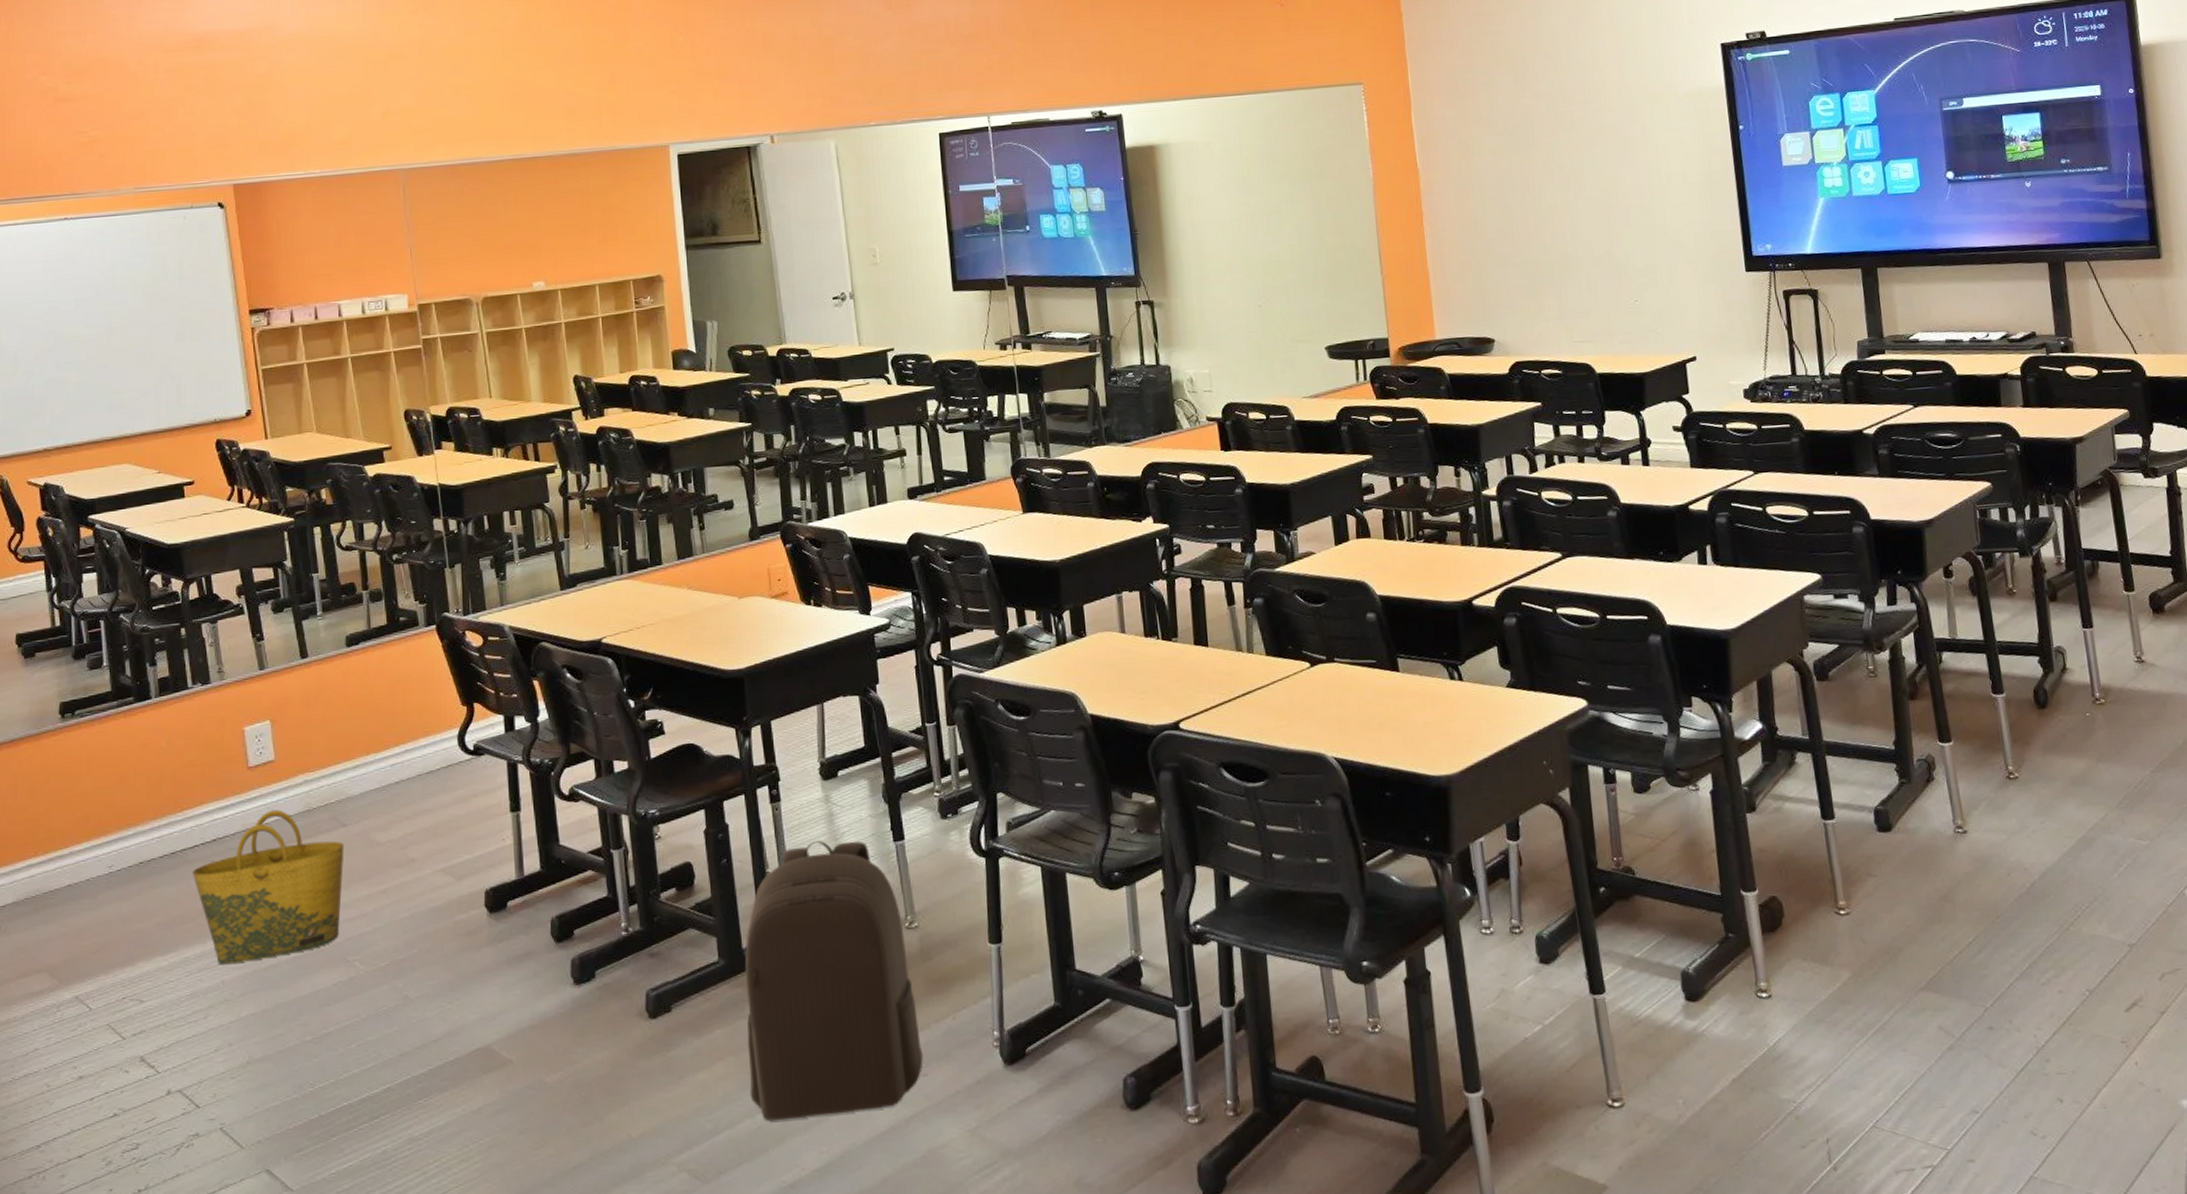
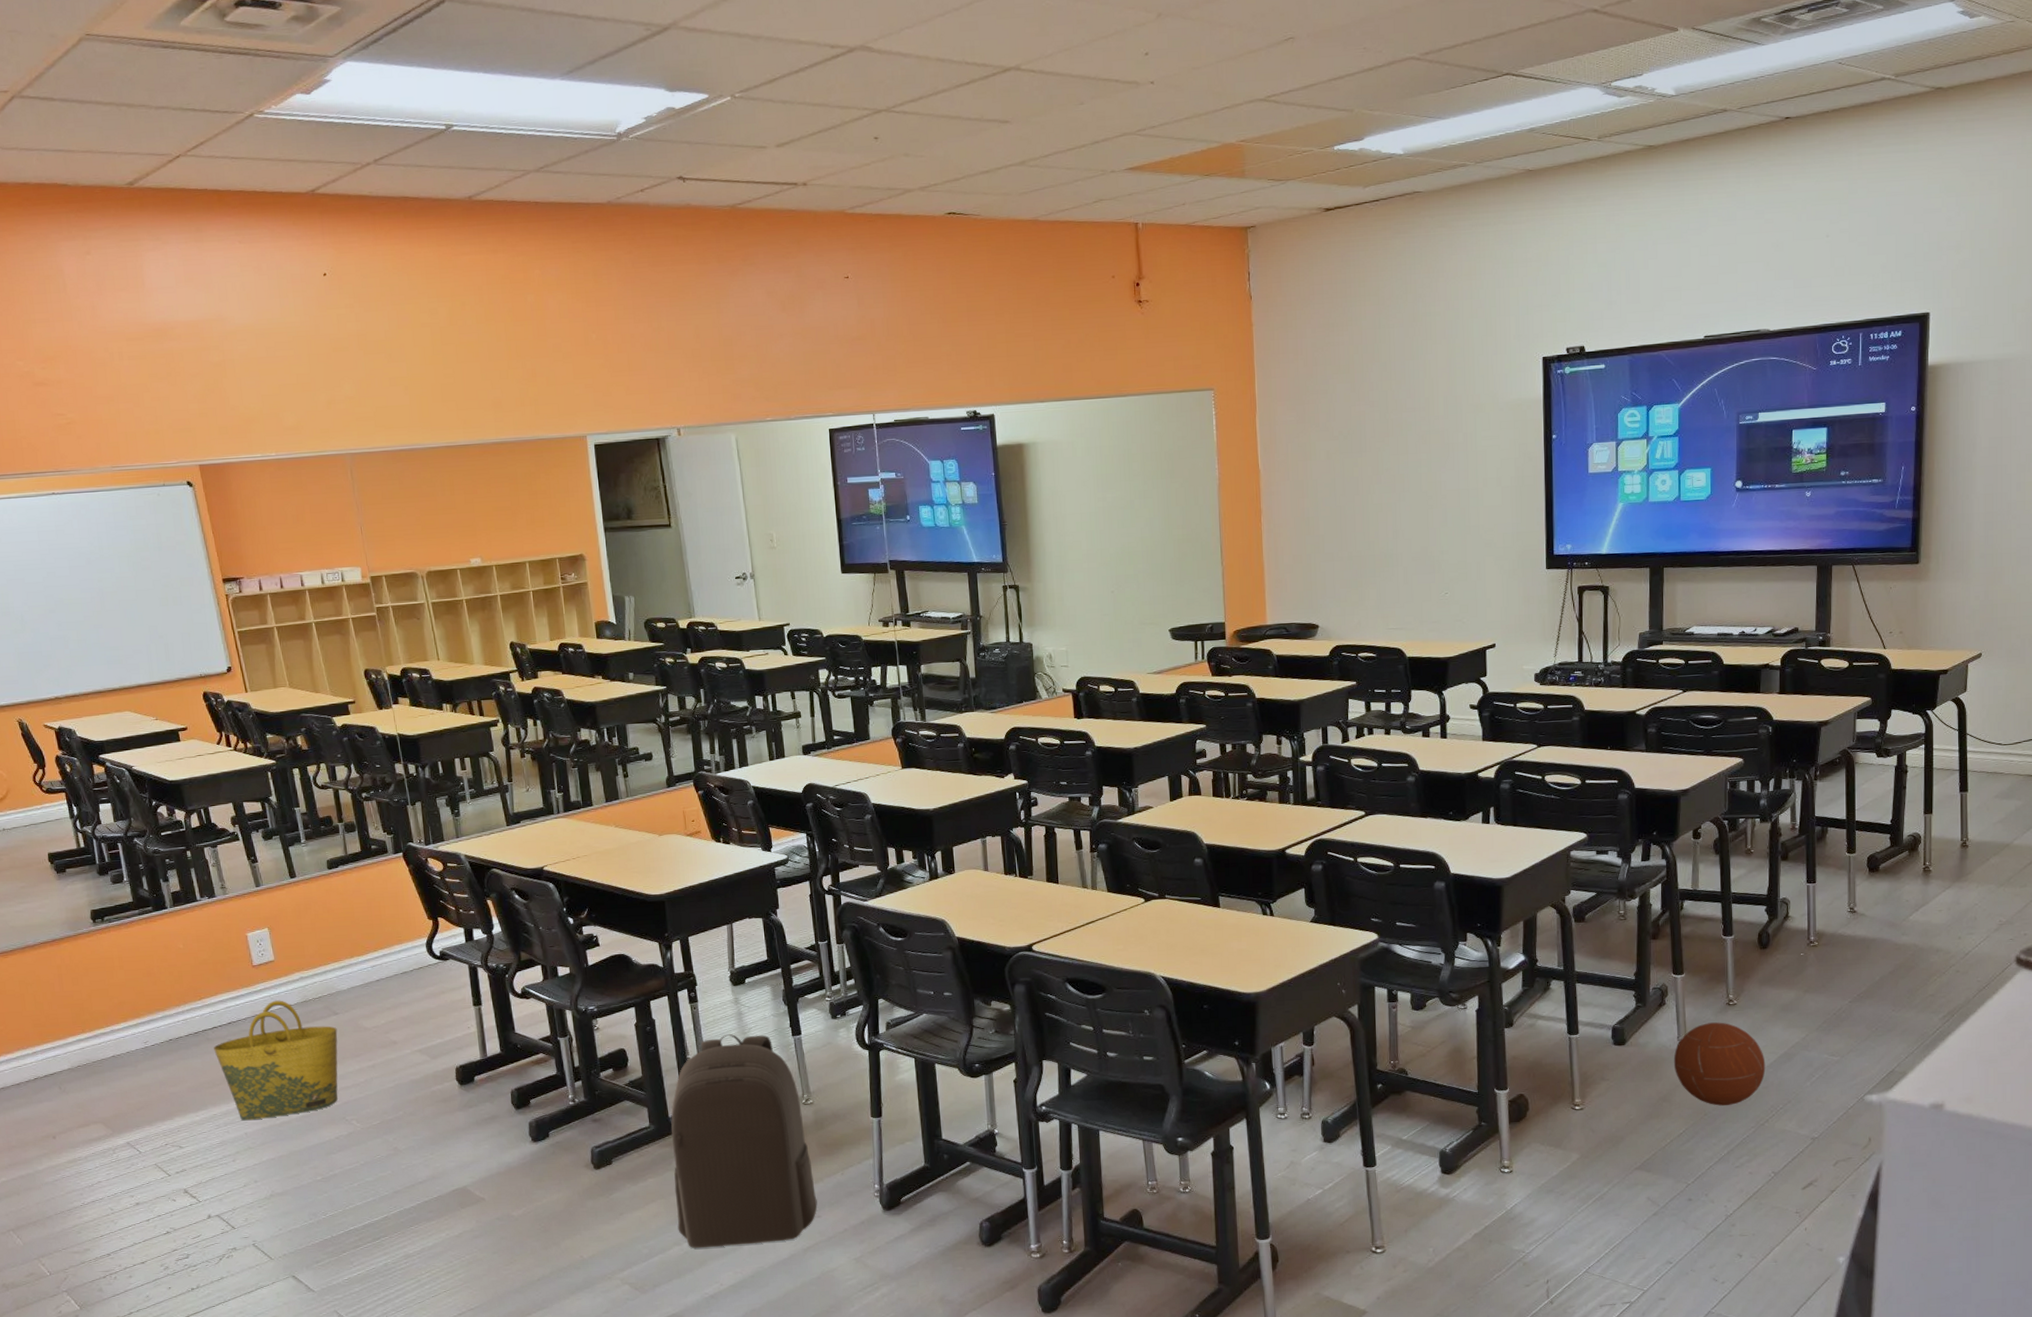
basketball: none [1951,800,2063,906] -> present [1673,1022,1766,1106]

